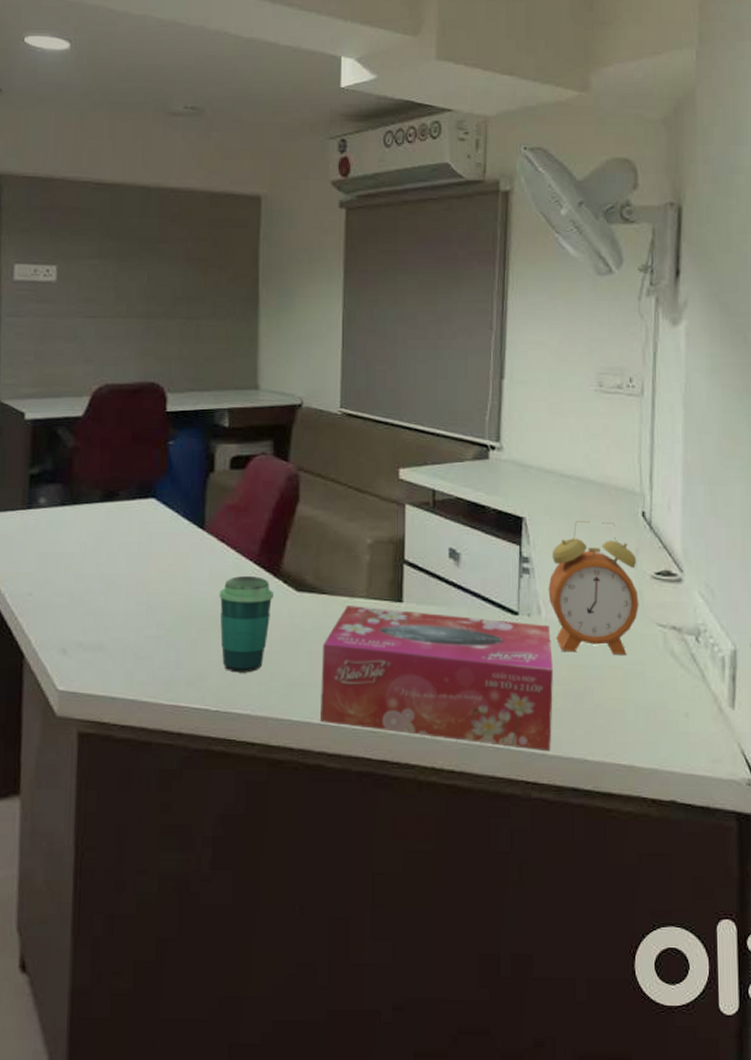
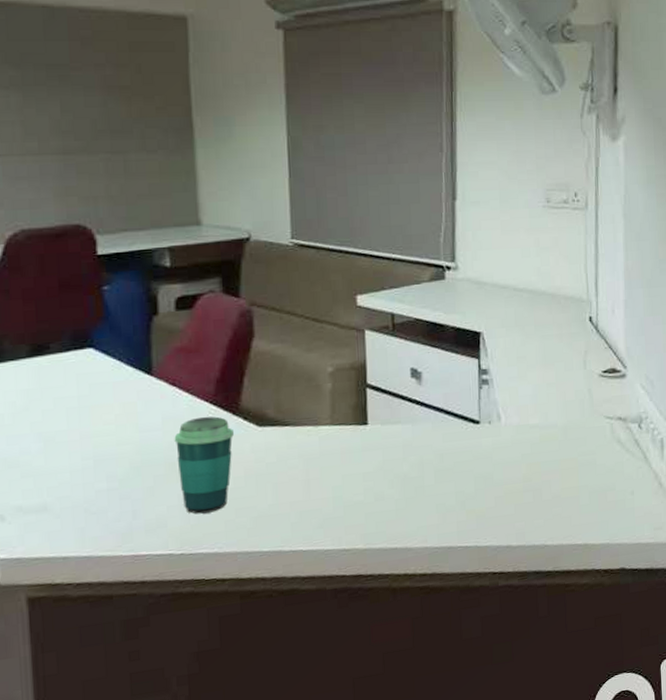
tissue box: present [321,606,553,752] -> none [289,429,515,549]
alarm clock: present [548,521,639,656] -> none [506,329,589,452]

